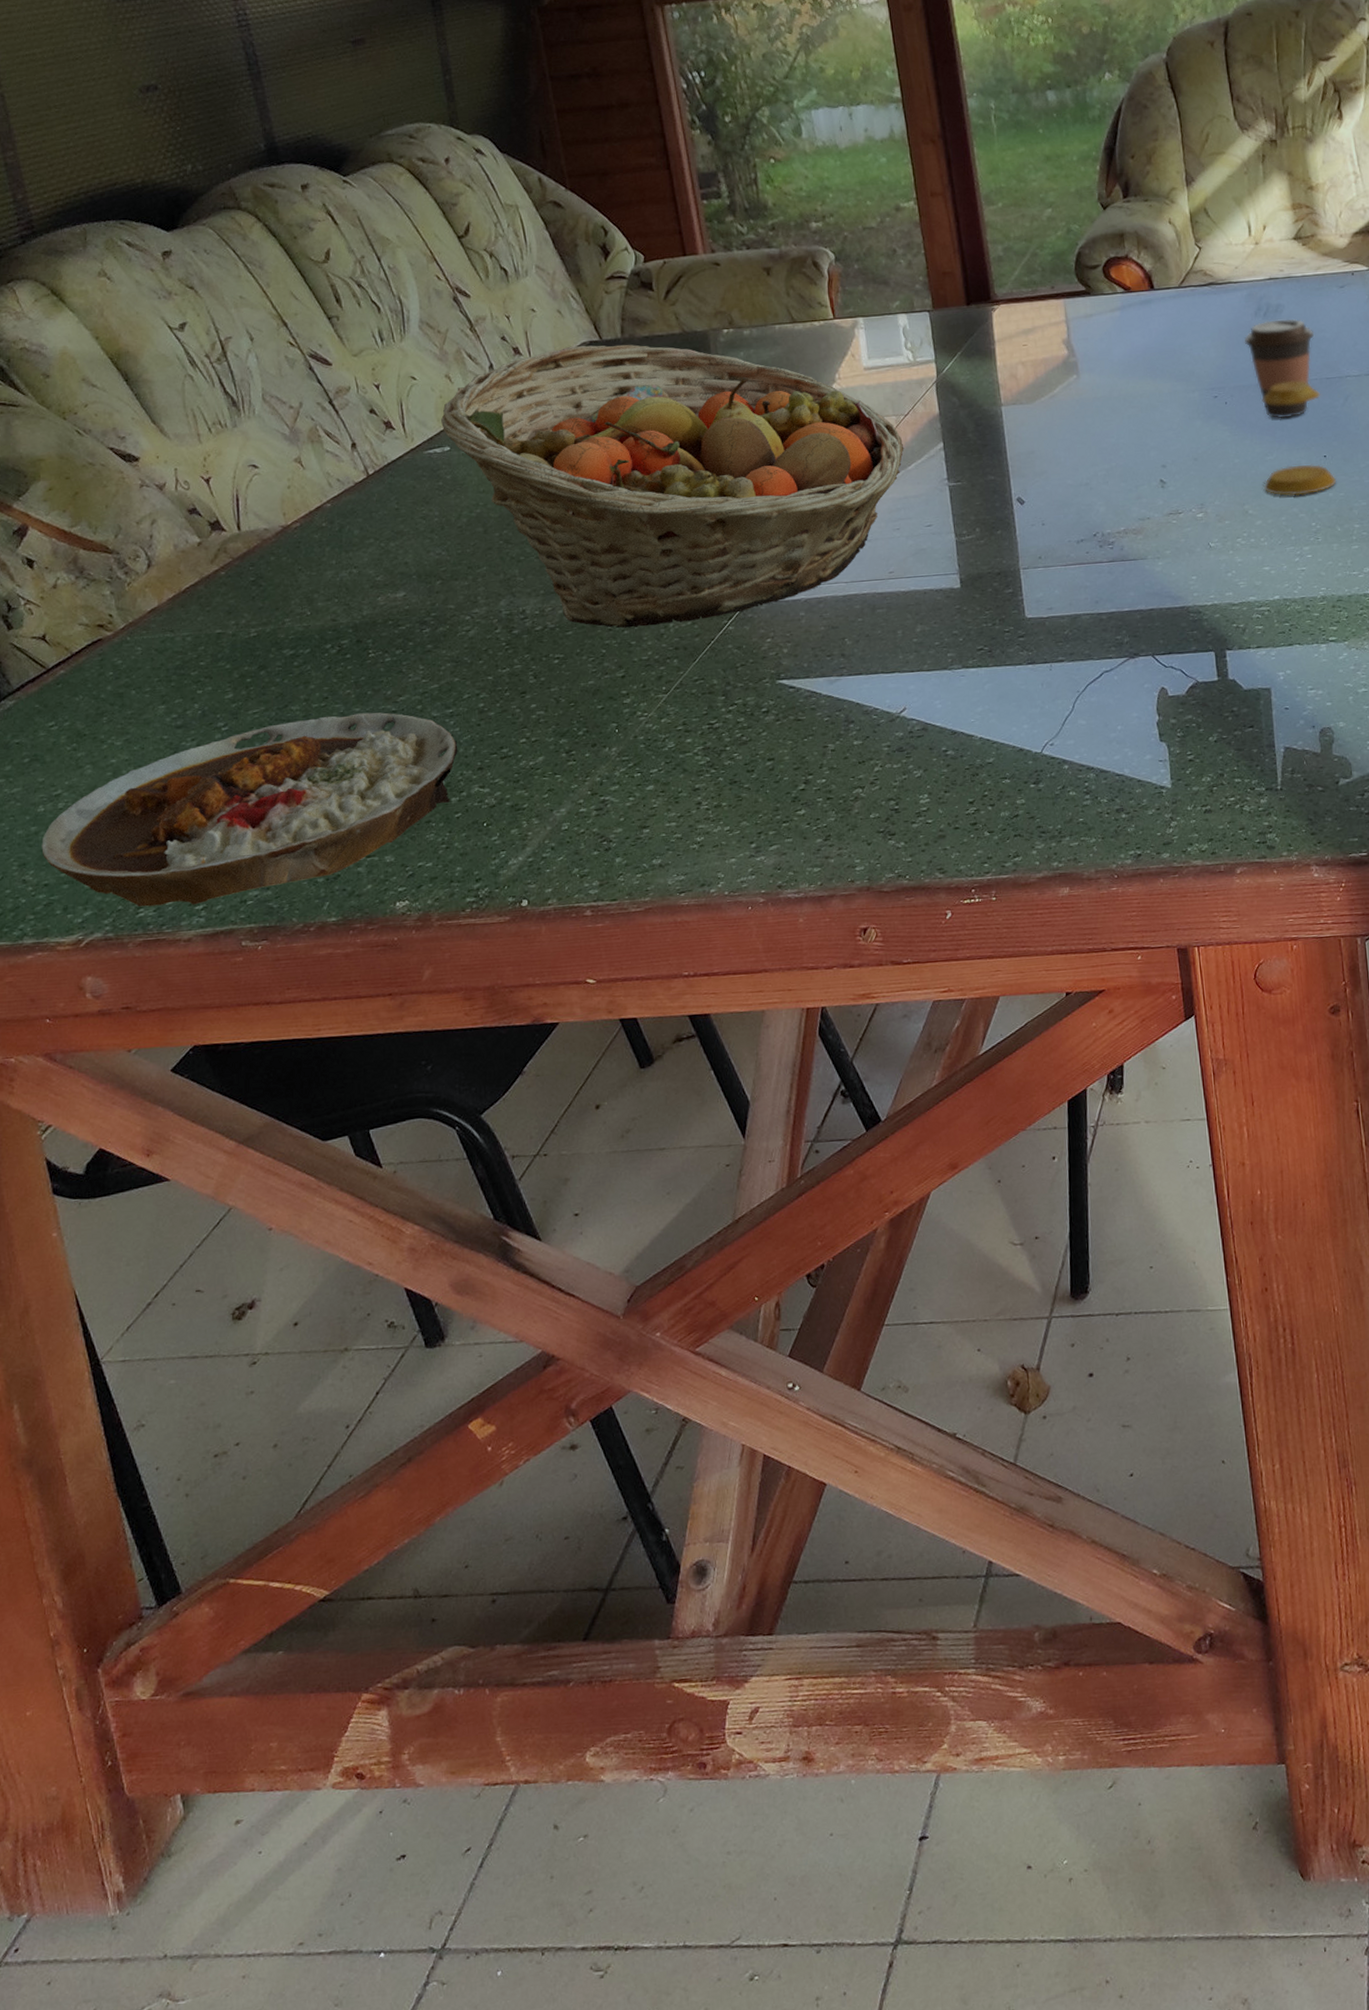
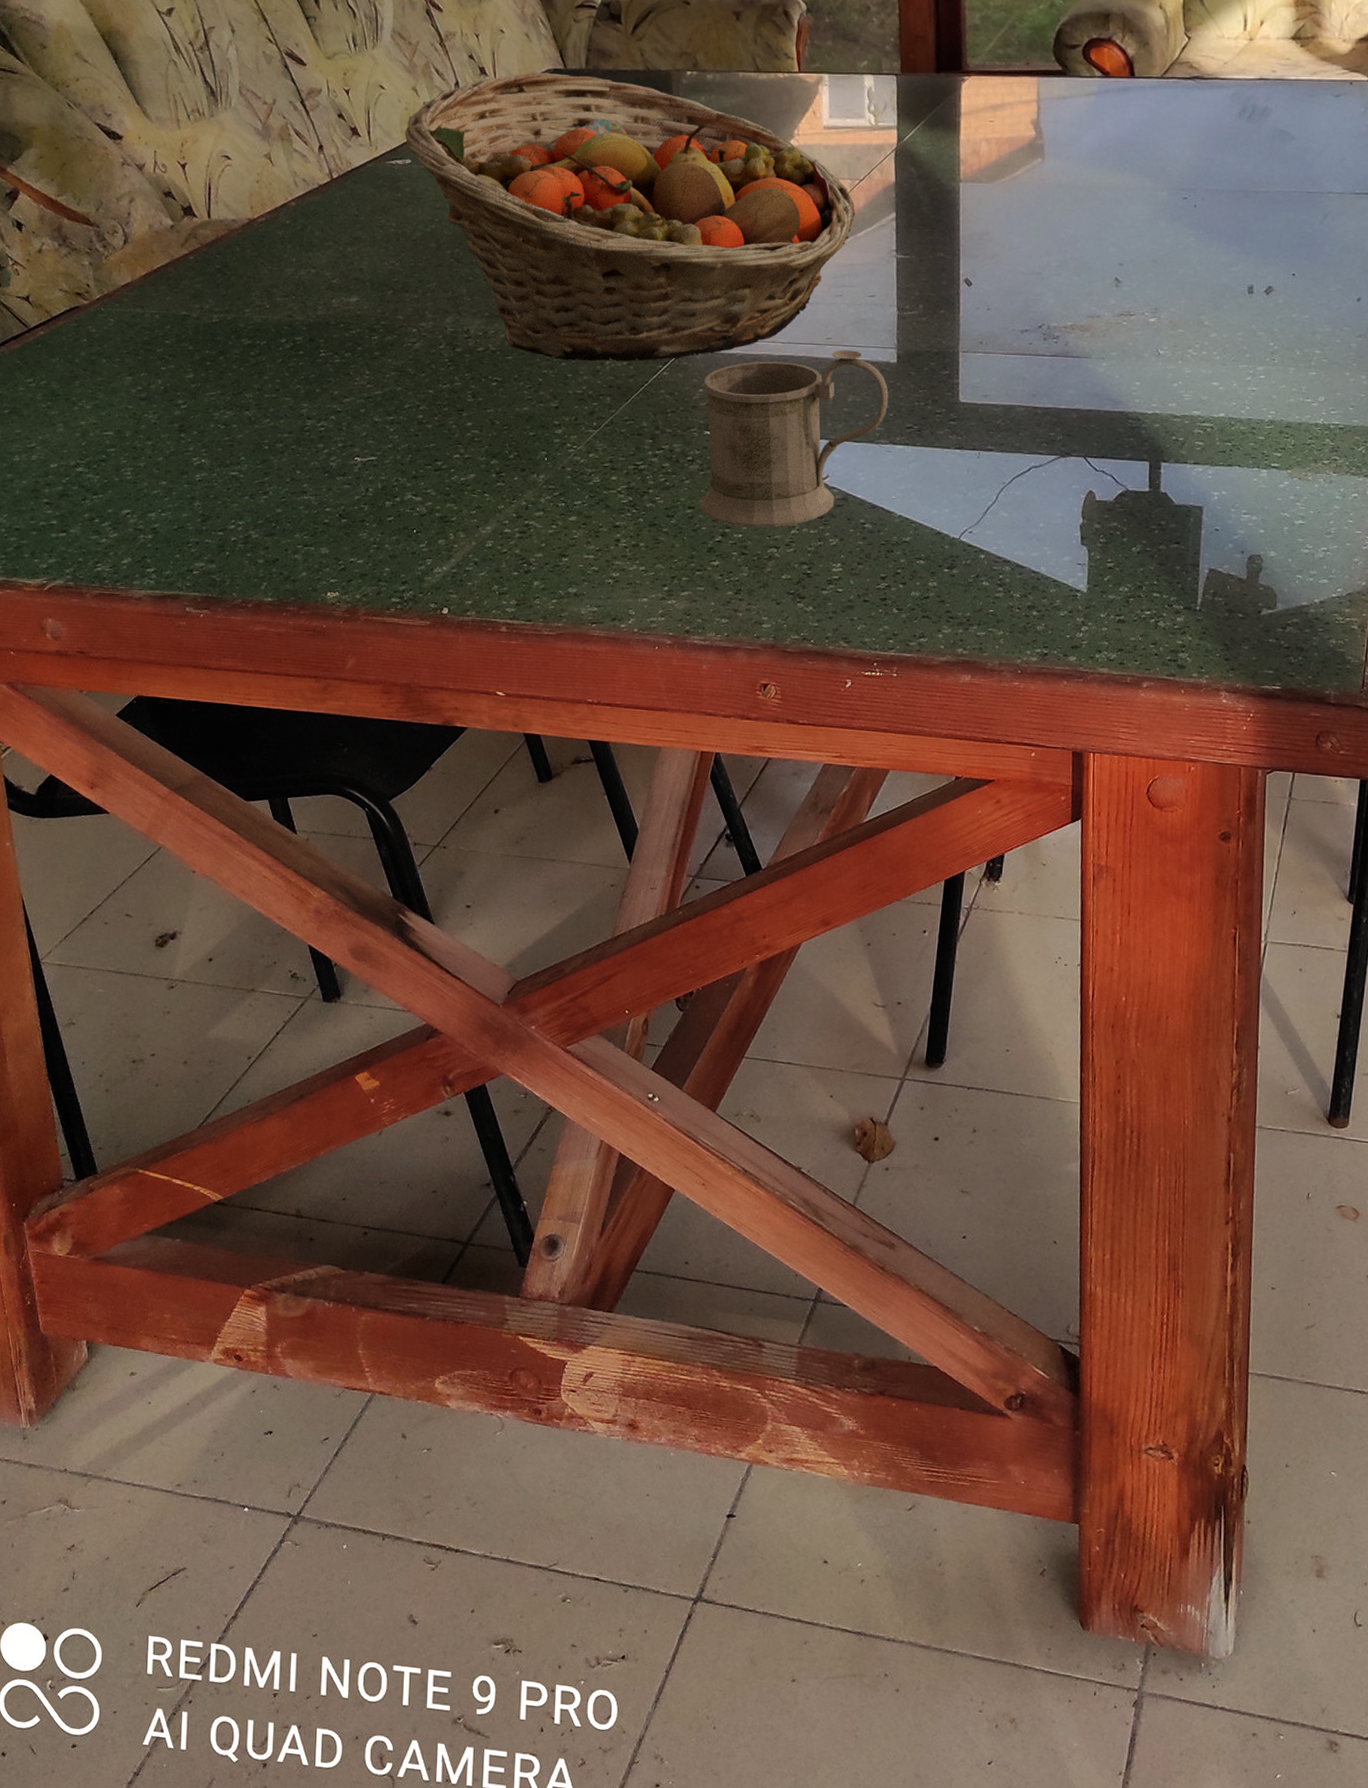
plate: present [41,712,458,907] -> none [15,407,396,567]
mug: none [771,581,957,772] -> present [700,350,889,528]
coffee cup: present [1243,319,1315,419] -> none [1223,123,1301,230]
salt shaker: present [1262,381,1337,496] -> none [1223,191,1303,313]

